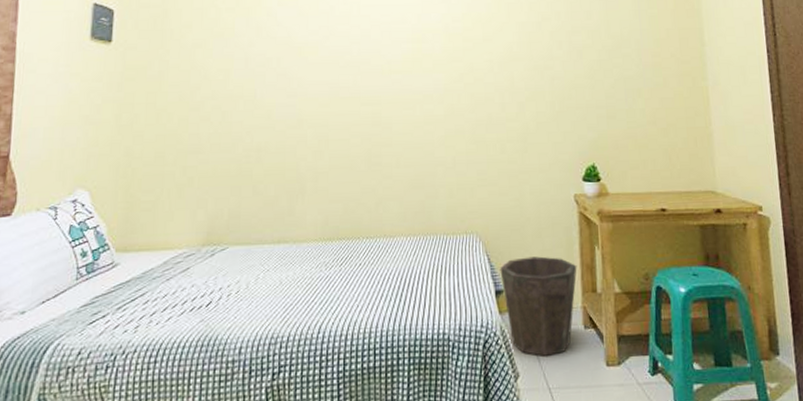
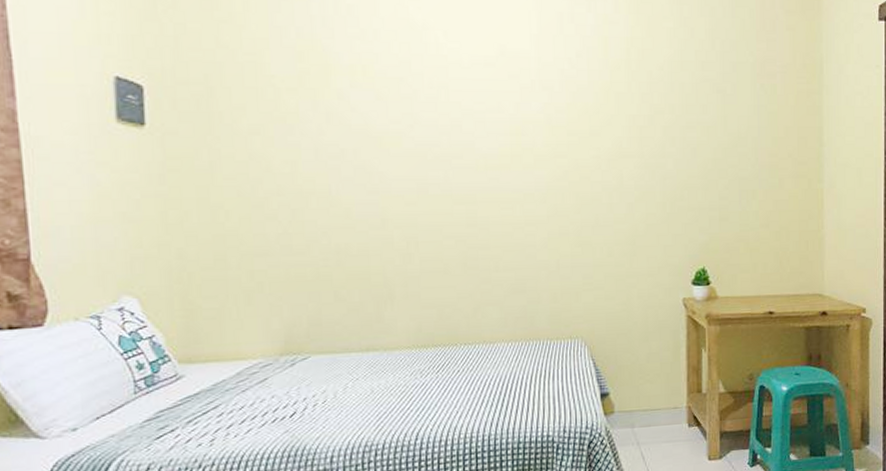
waste bin: present [500,256,577,356] -> none [605,359,684,454]

